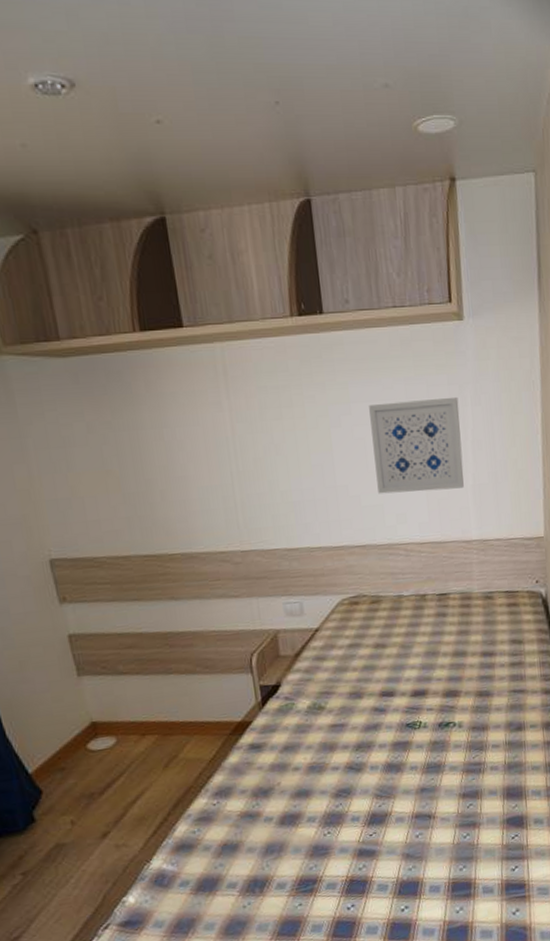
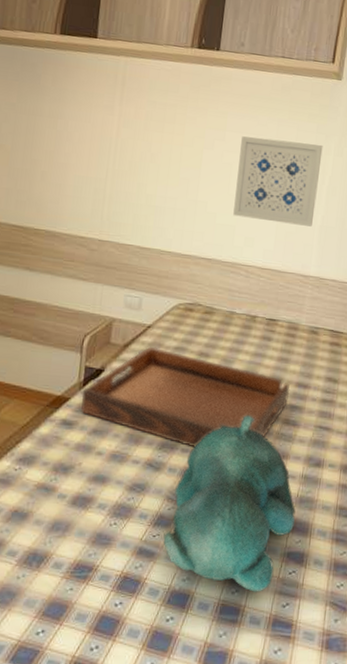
serving tray: none [263,649,477,741] -> present [81,346,290,448]
teddy bear: none [380,696,508,864] -> present [163,415,296,592]

